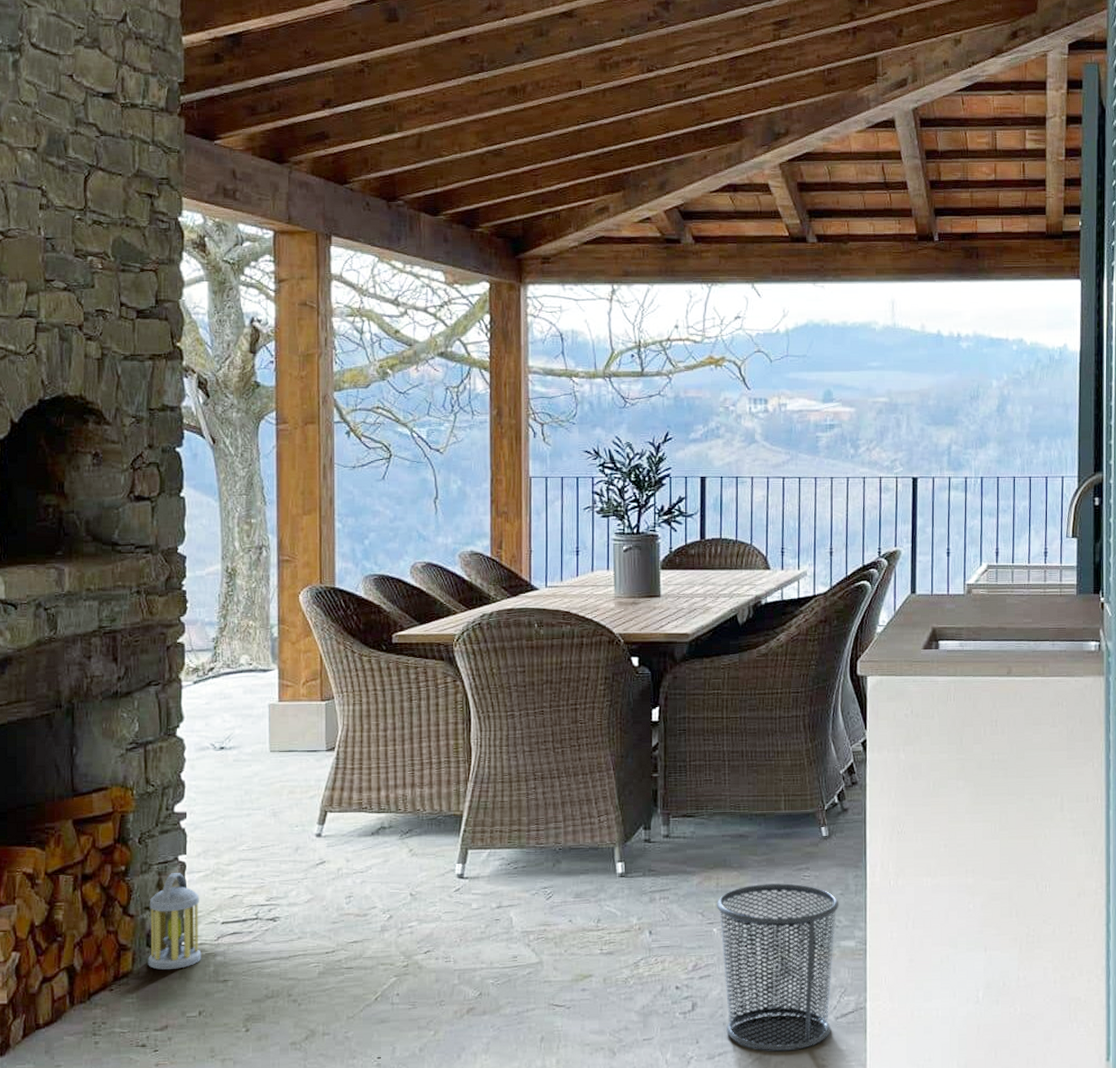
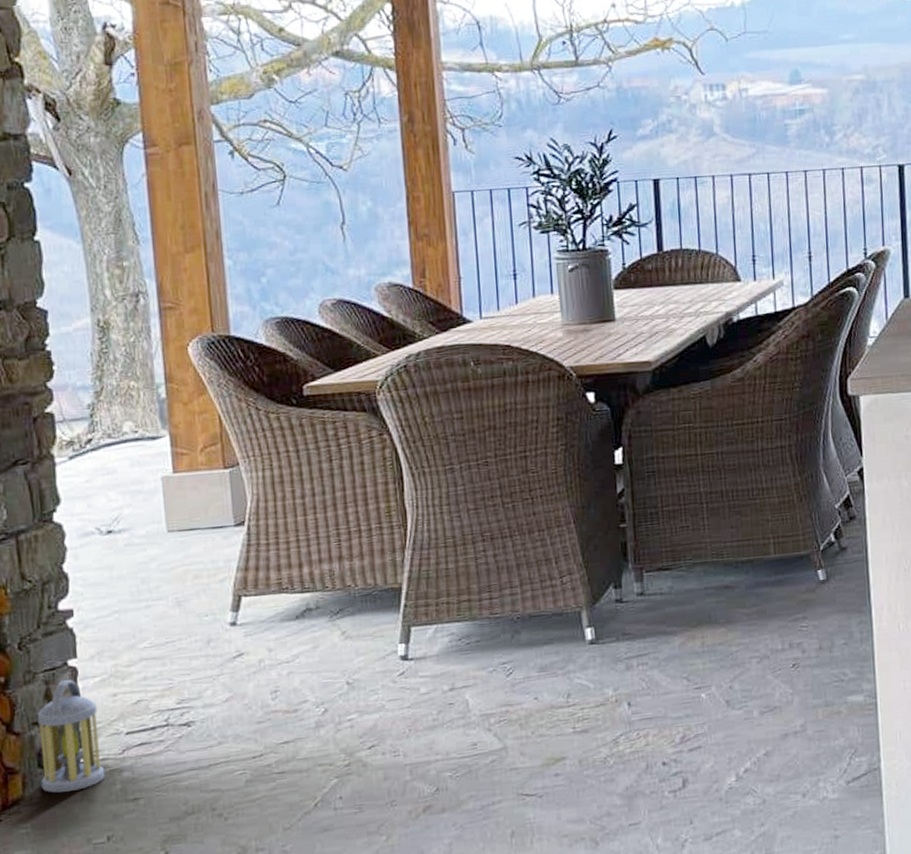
waste bin: present [716,883,839,1051] -> none [702,636,844,826]

